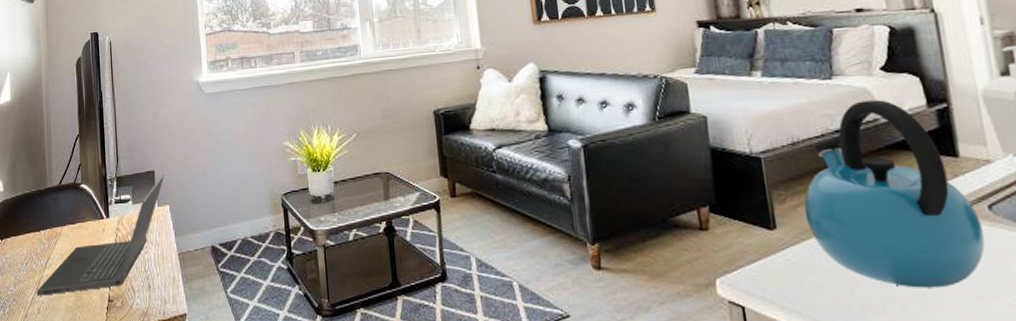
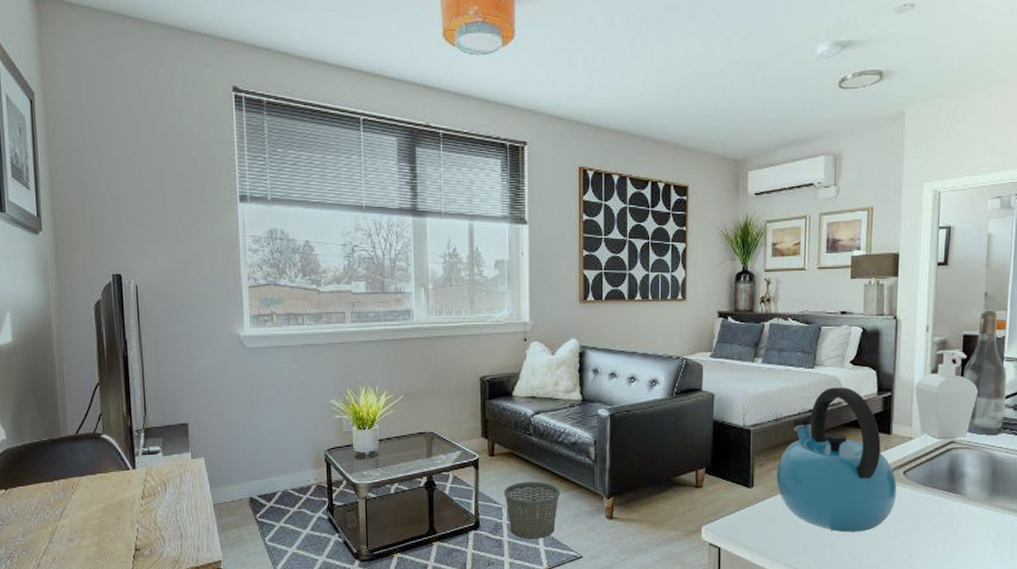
laptop computer: present [36,174,165,296] -> none [50,427,200,546]
basket: none [470,224,536,294] -> present [503,481,561,539]

